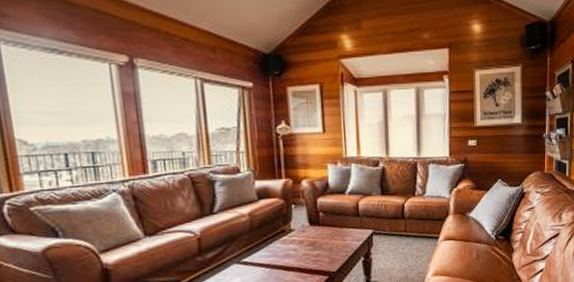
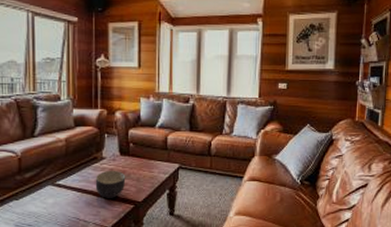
bowl: none [284,241,318,272] -> present [95,170,126,198]

